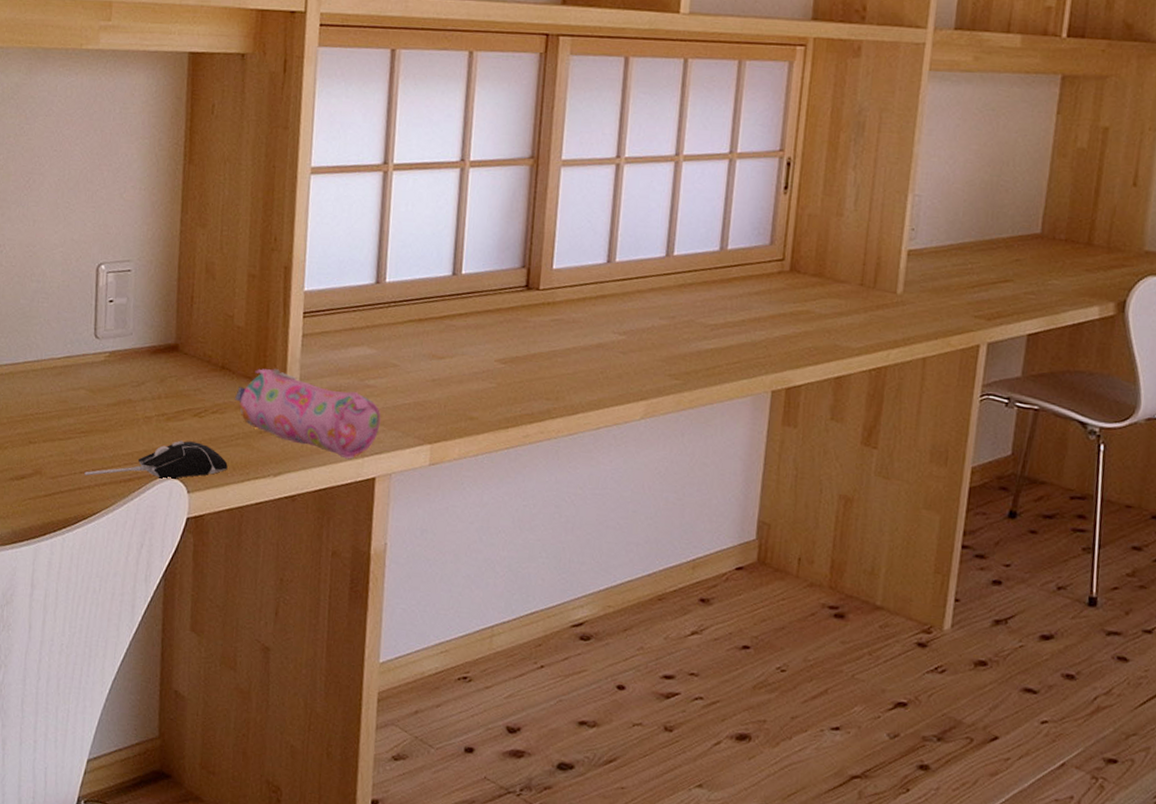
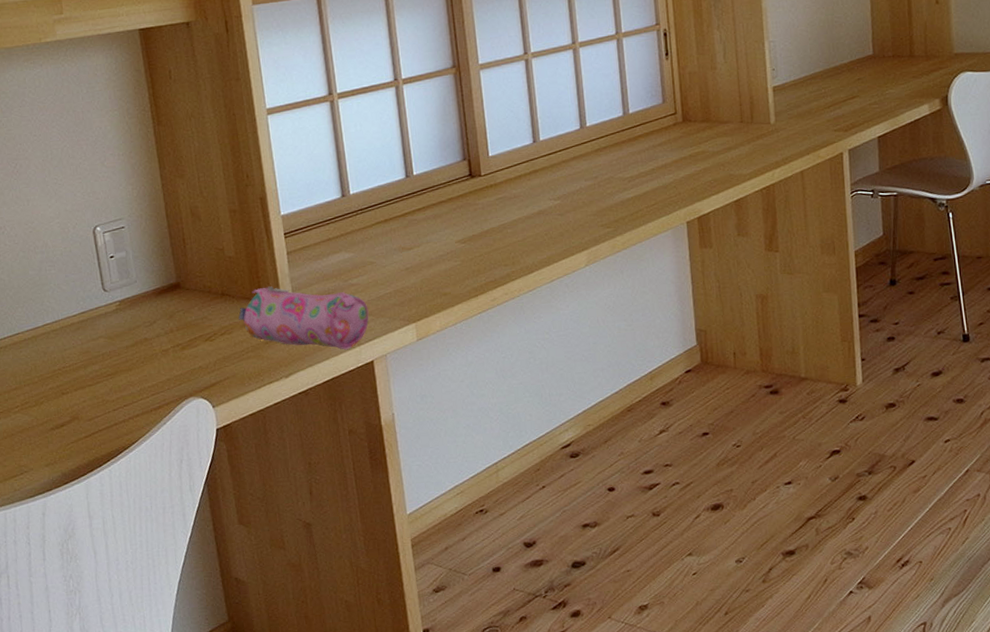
computer mouse: present [84,440,228,479] -> none [117,362,244,412]

